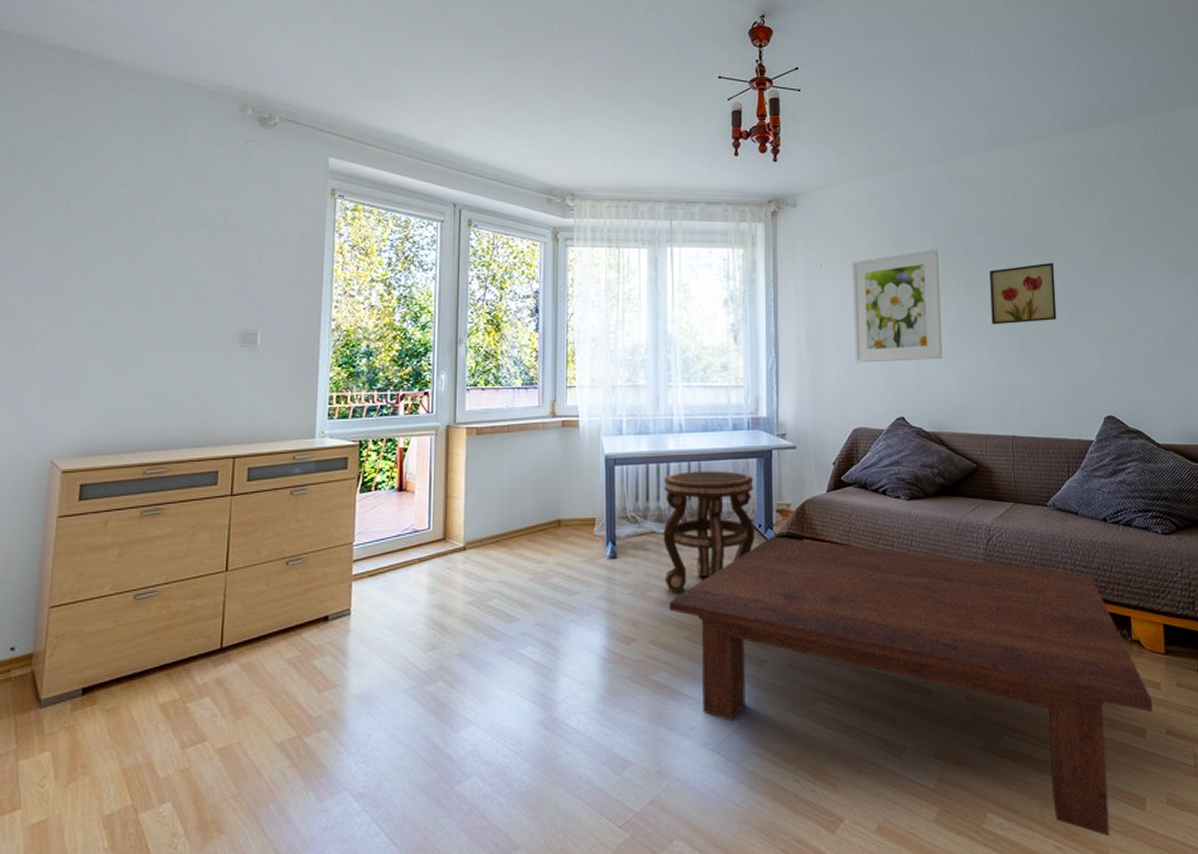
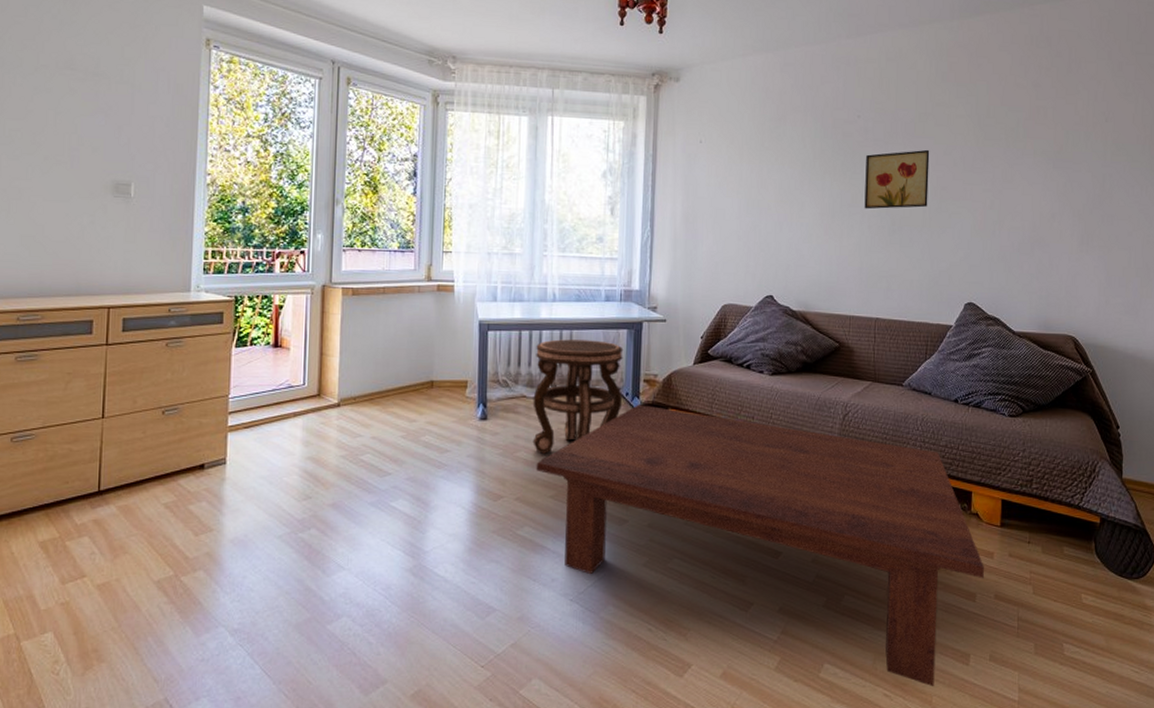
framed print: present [851,249,943,363] -> none [728,130,818,241]

